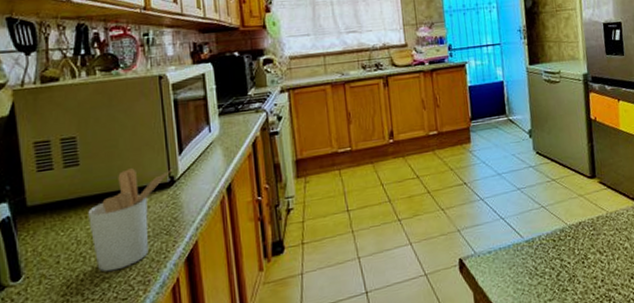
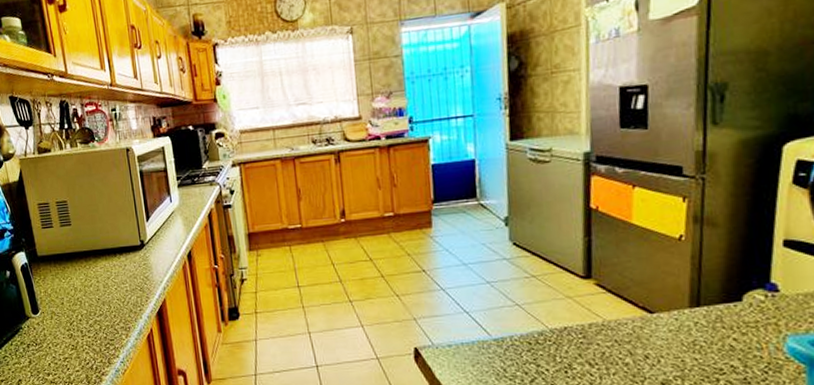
utensil holder: present [88,168,172,272] -> none [80,231,141,316]

